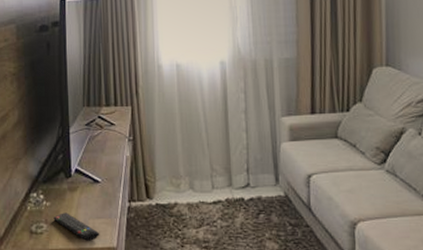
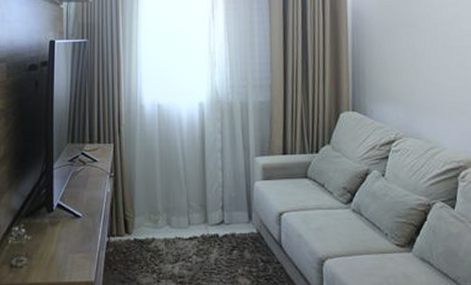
remote control: present [53,212,100,241] -> none [34,247,79,275]

